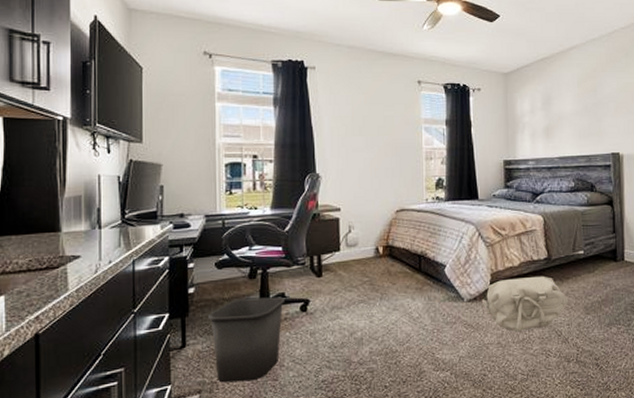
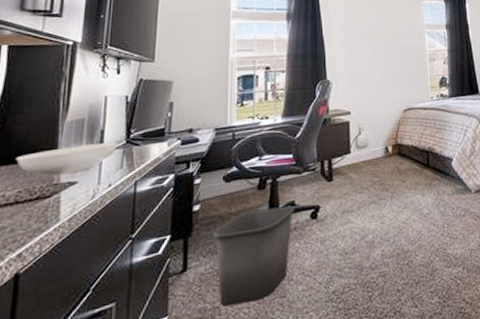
bowl: none [24,221,115,249] -> present [16,141,119,177]

